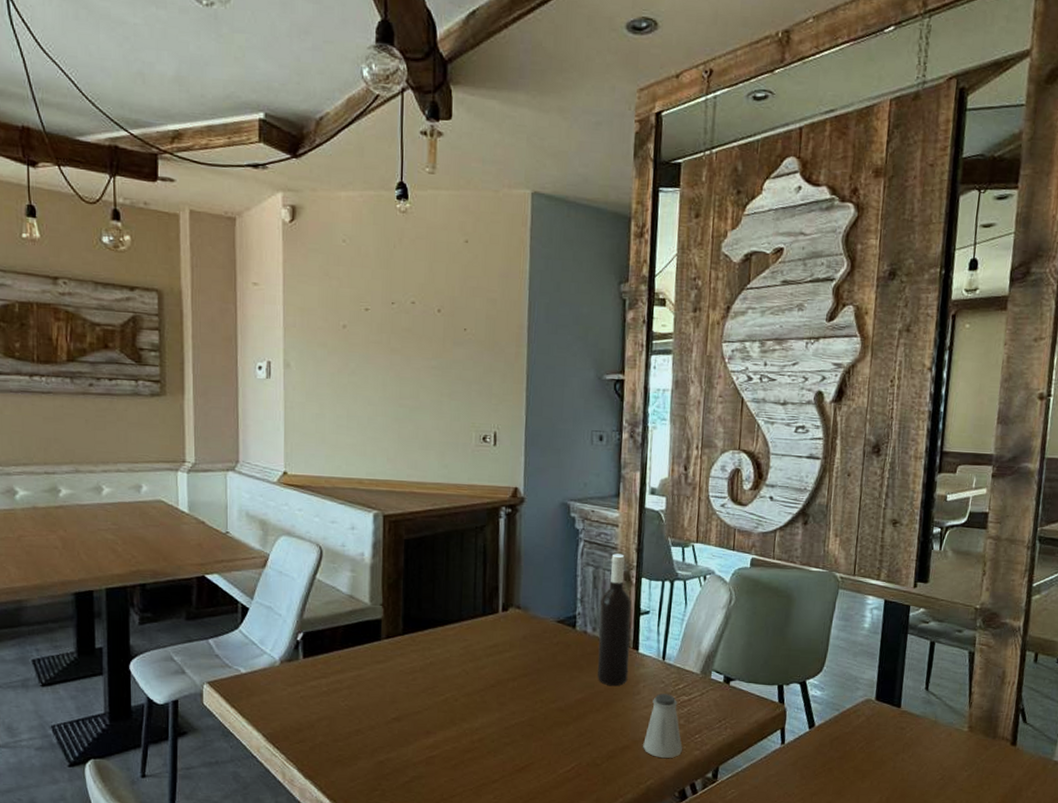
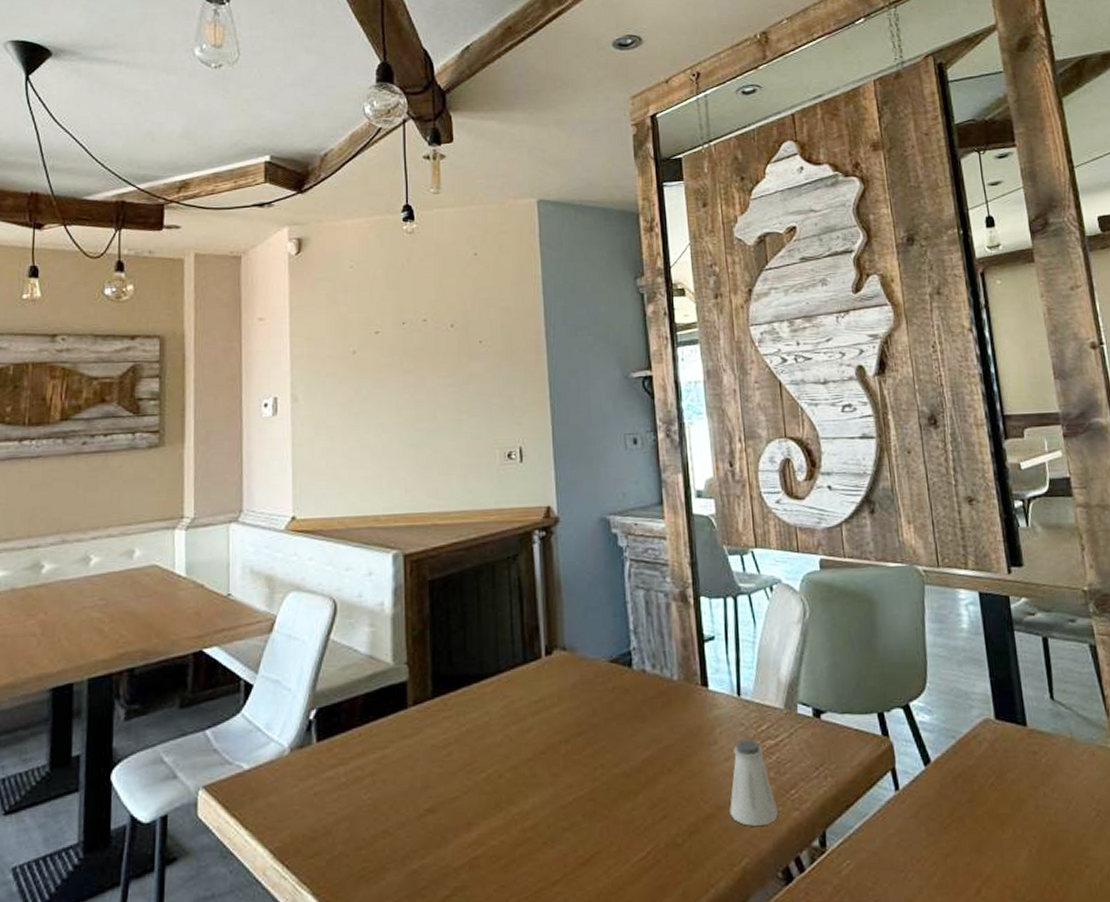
wine bottle: present [597,553,631,687] -> none [657,570,701,737]

